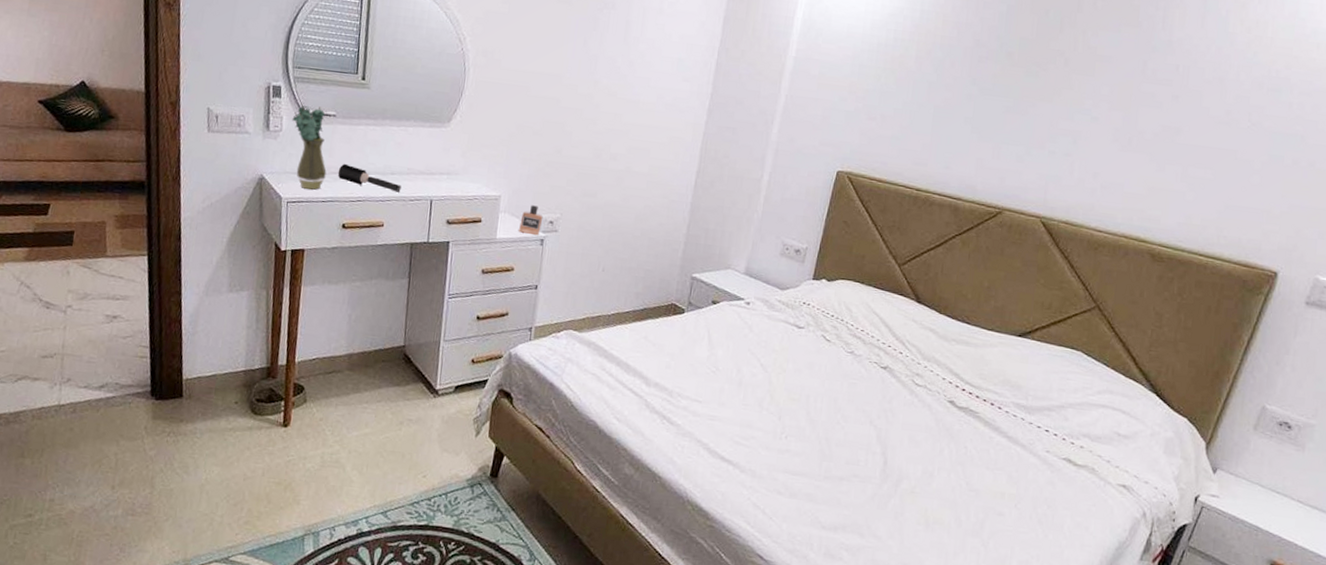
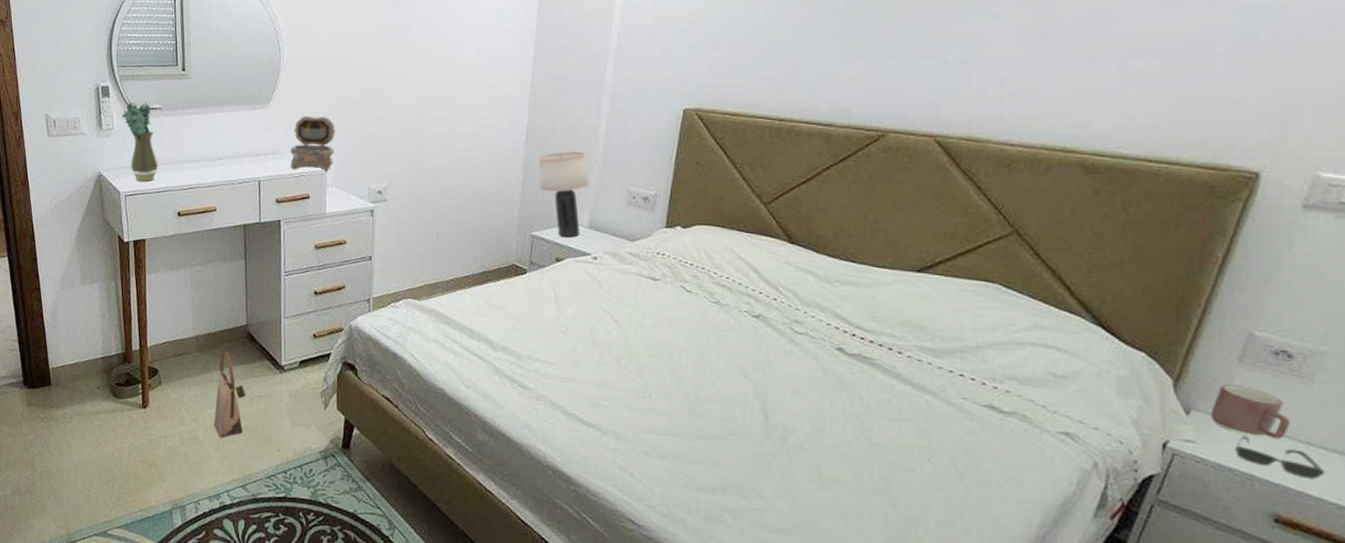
hairbrush: present [337,163,401,193] -> none [168,153,229,177]
handbag: none [359,371,396,462] -> present [214,351,246,438]
jewelry box: none [464,139,514,198] -> present [290,116,336,172]
perfume: present [519,205,543,236] -> none [348,177,371,207]
table lamp: none [703,200,750,283] -> present [538,151,591,239]
mug: none [1231,449,1287,497] -> present [1211,384,1291,439]
glasses: none [1246,492,1309,531] -> present [1235,435,1326,479]

